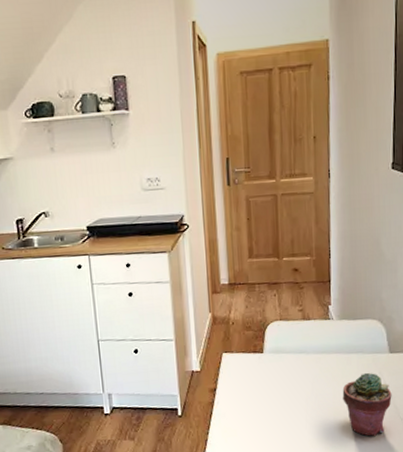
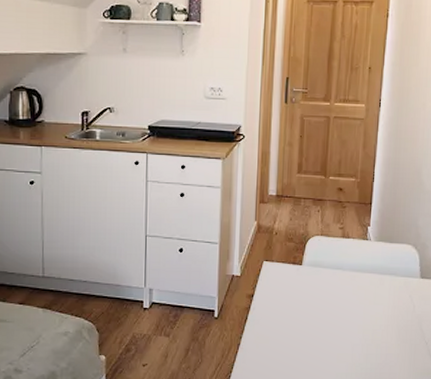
potted succulent: present [342,372,392,436] -> none [373,294,420,357]

